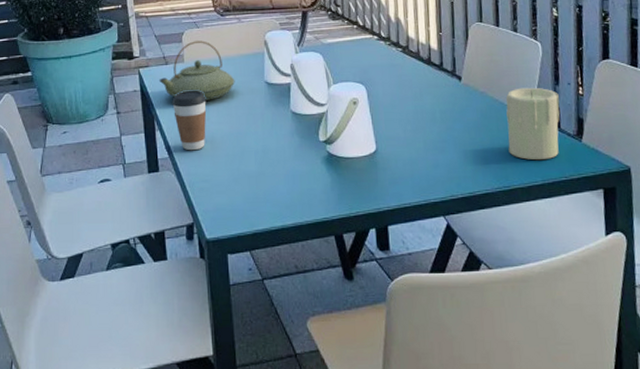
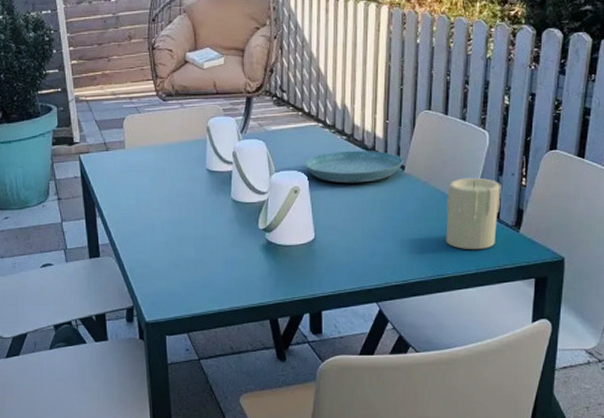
teapot: present [159,40,235,100] -> none [100,126,177,188]
coffee cup: present [172,90,207,151] -> none [113,177,147,237]
saucer: none [361,61,460,94] -> present [304,150,404,183]

